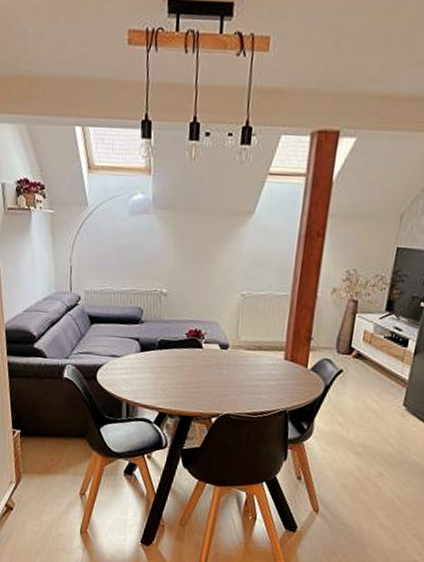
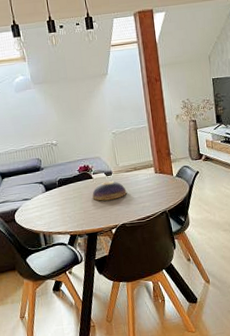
decorative bowl: none [197,356,242,382] -> present [92,181,127,201]

